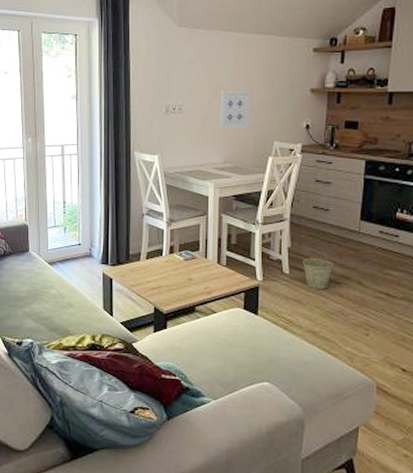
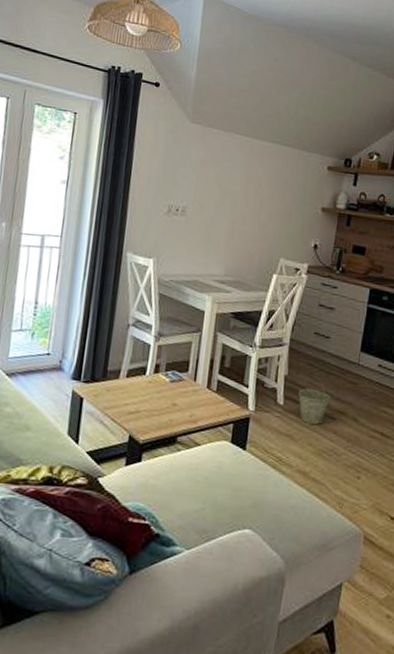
wall art: present [220,90,250,129] -> none [224,197,260,241]

